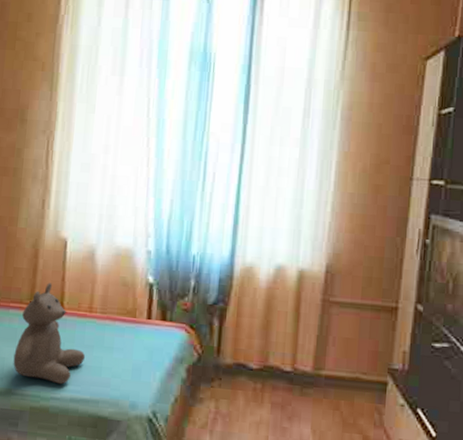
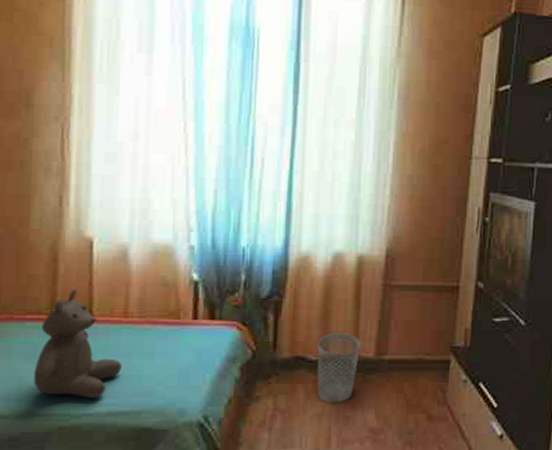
wastebasket: none [256,344,299,414] -> present [317,333,360,404]

